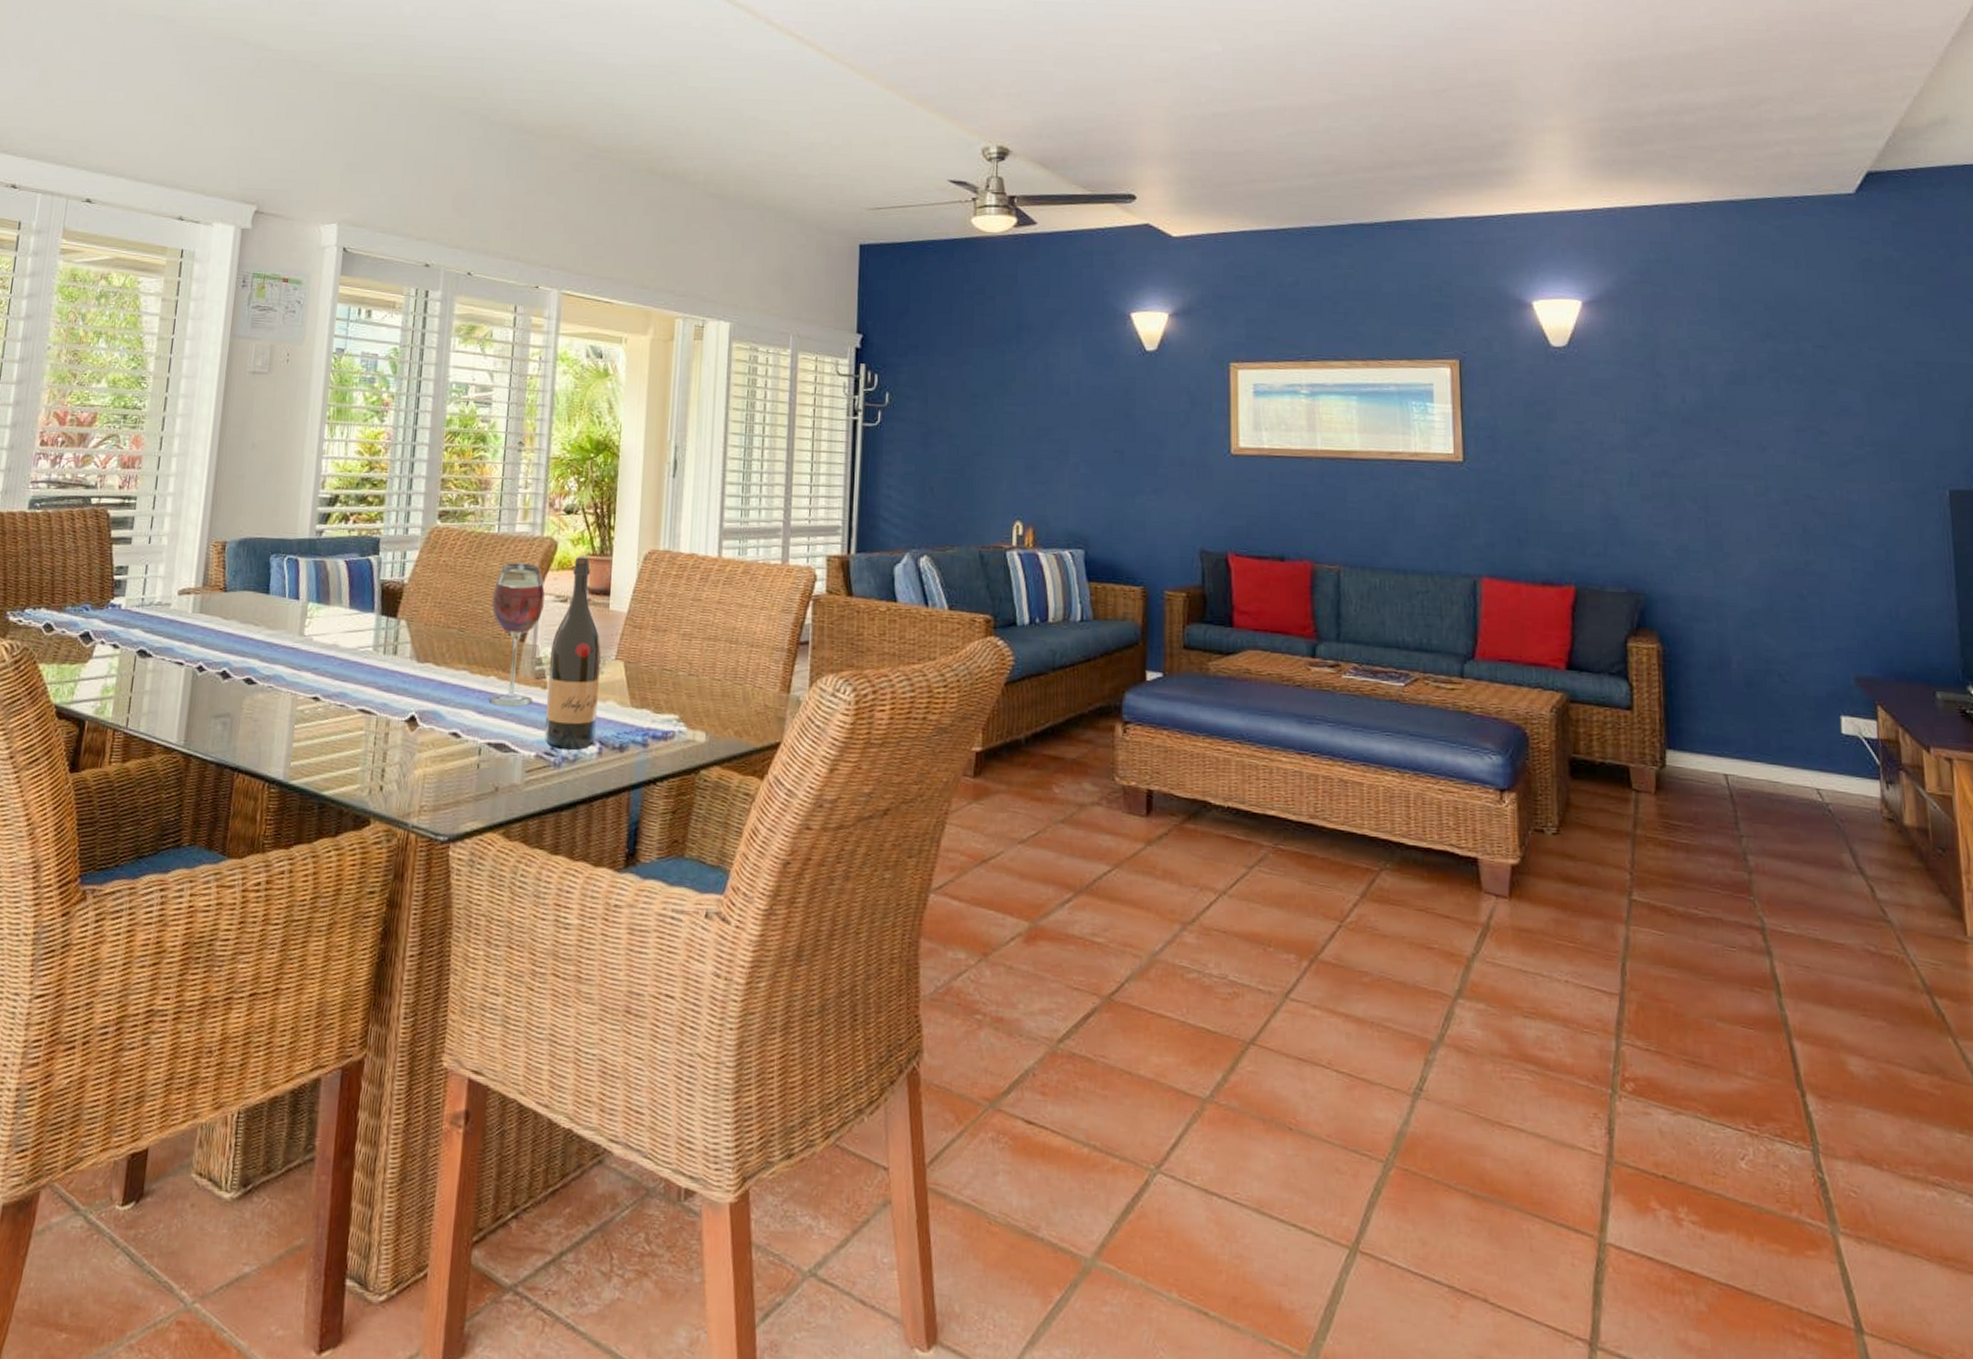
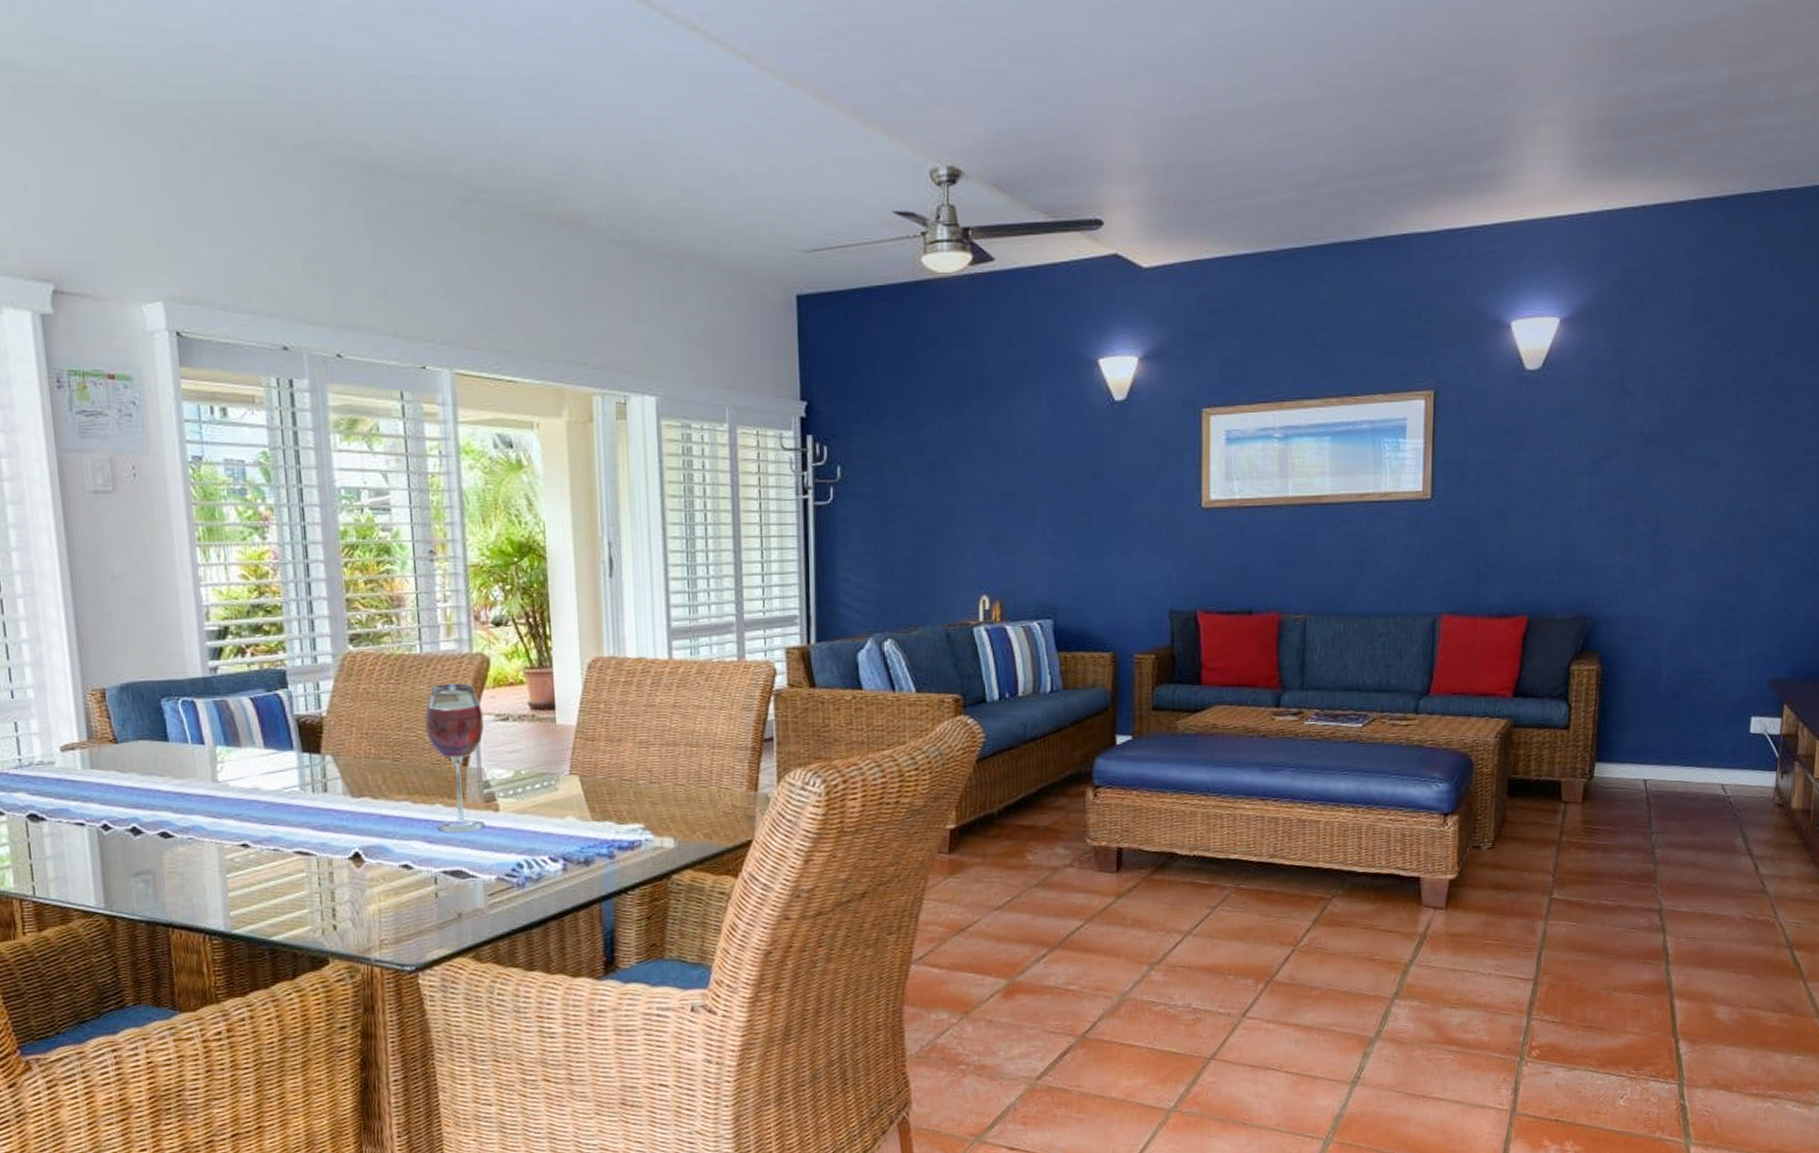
wine bottle: present [544,555,601,751] -> none [497,670,558,871]

